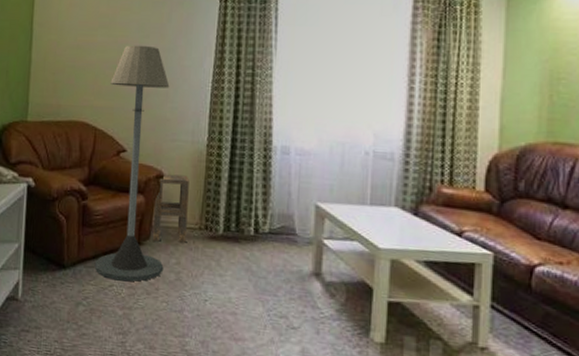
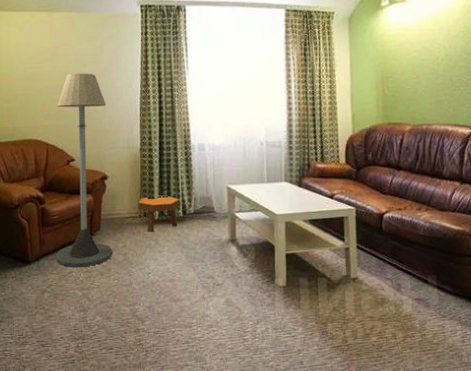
side table: present [152,173,189,243] -> none [101,175,130,231]
footstool: none [198,205,254,250] -> present [138,195,182,232]

